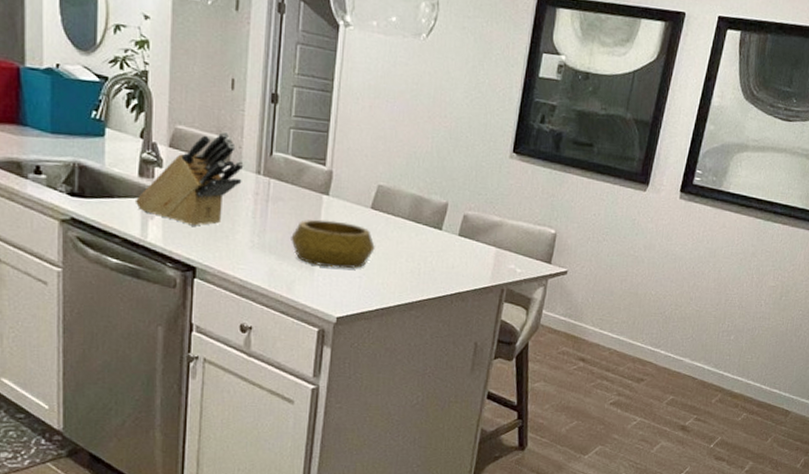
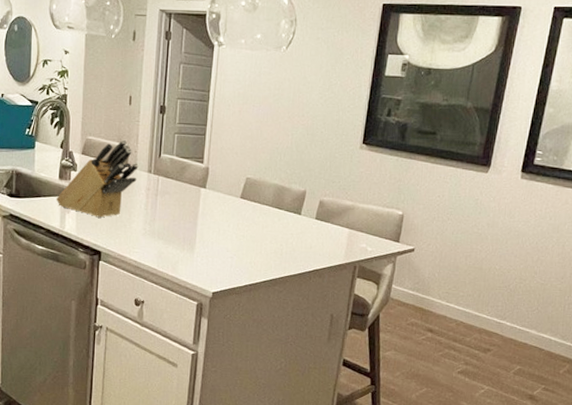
decorative bowl: present [291,219,375,269] -> none [175,209,244,251]

